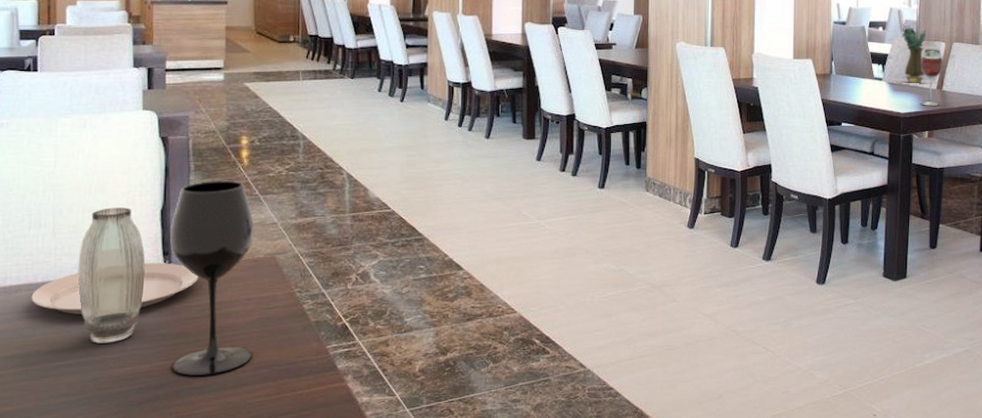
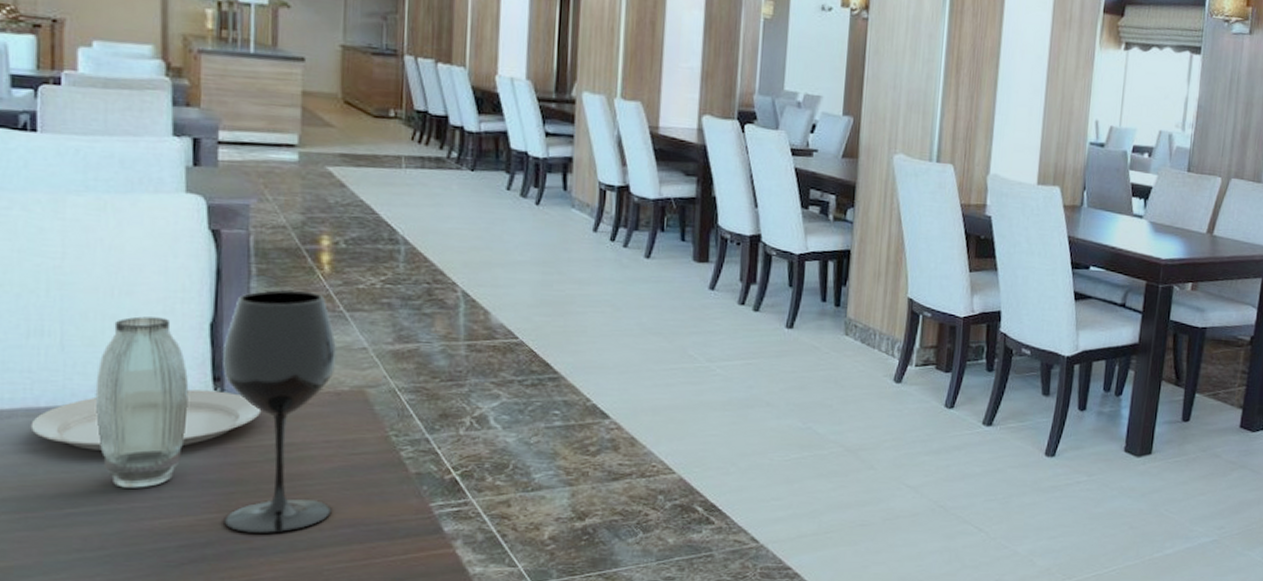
vase: present [902,23,926,83] -> none [1170,151,1200,225]
wineglass: present [920,49,943,106] -> none [1186,183,1218,254]

